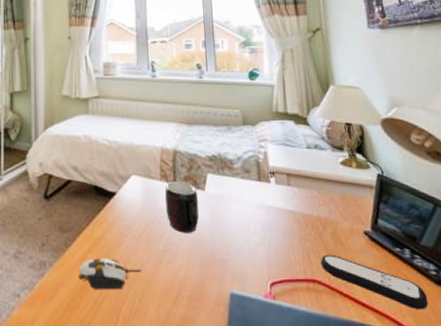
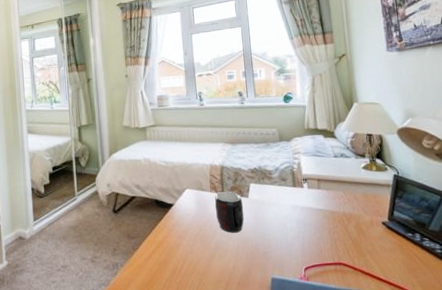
computer mouse: present [79,258,142,290] -> none [146,257,198,283]
remote control: present [321,254,429,310] -> none [346,242,434,281]

